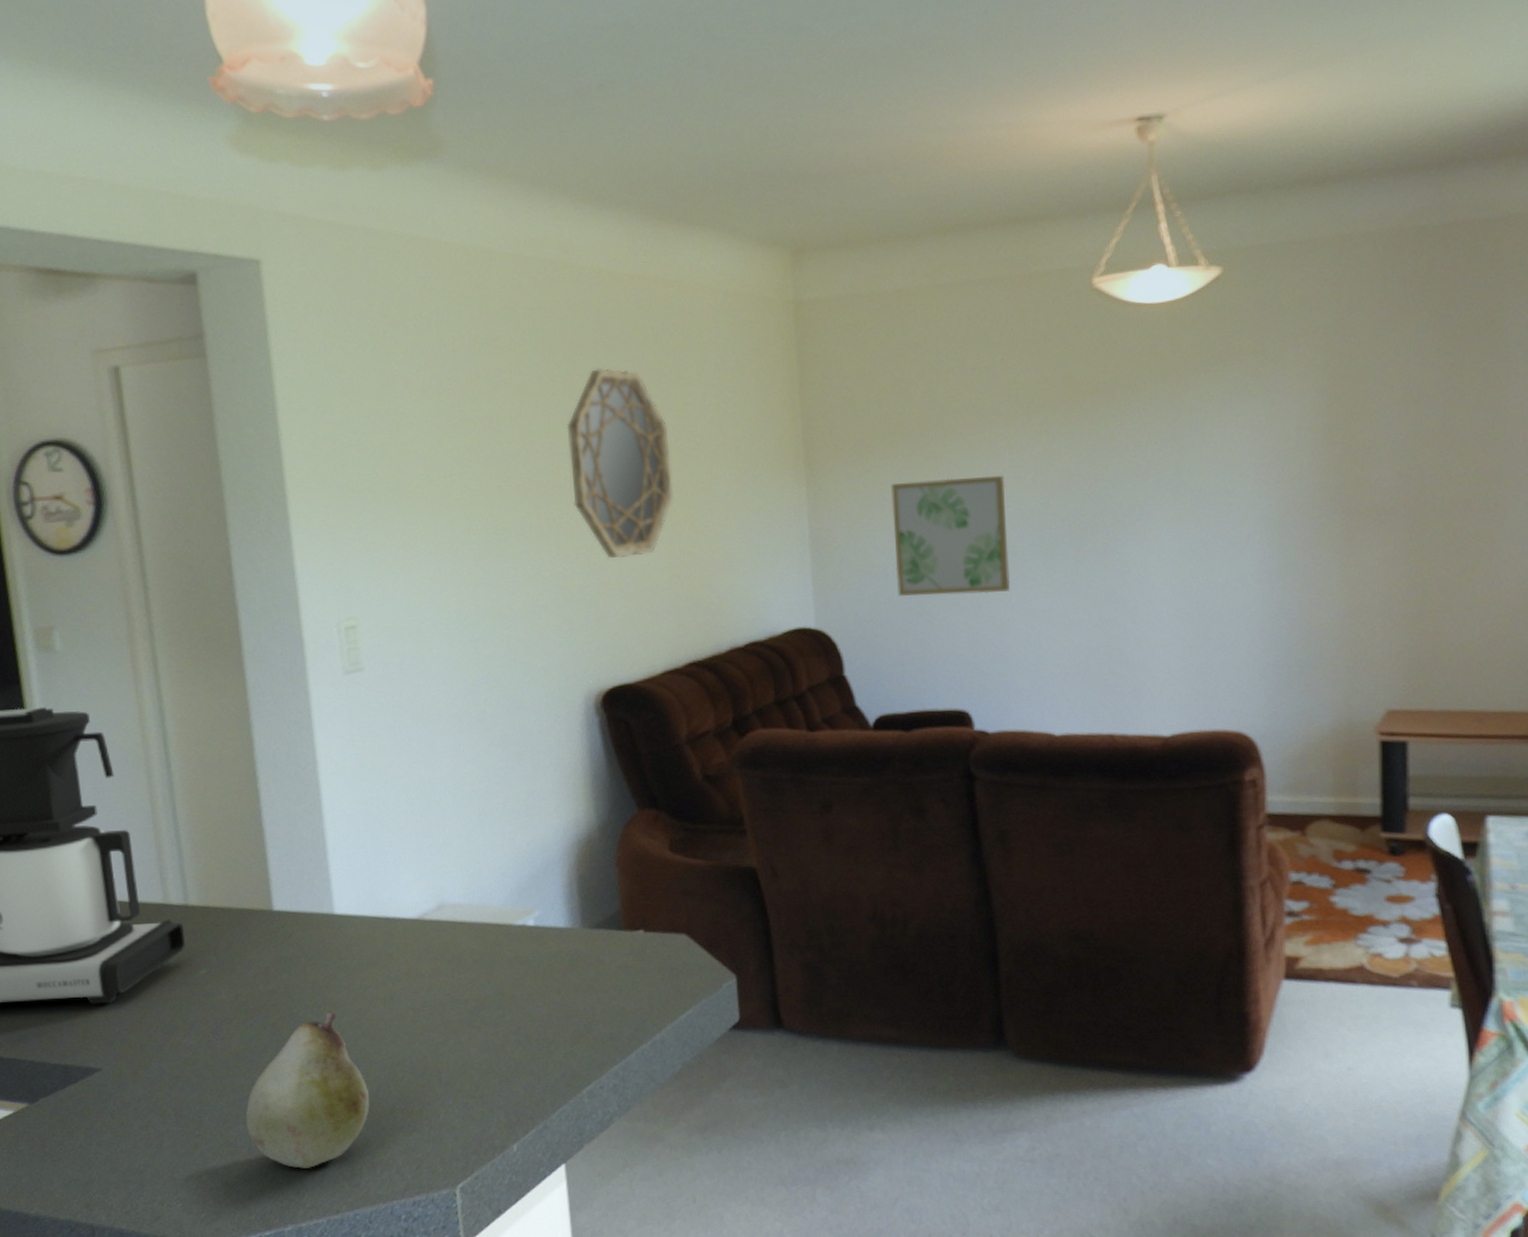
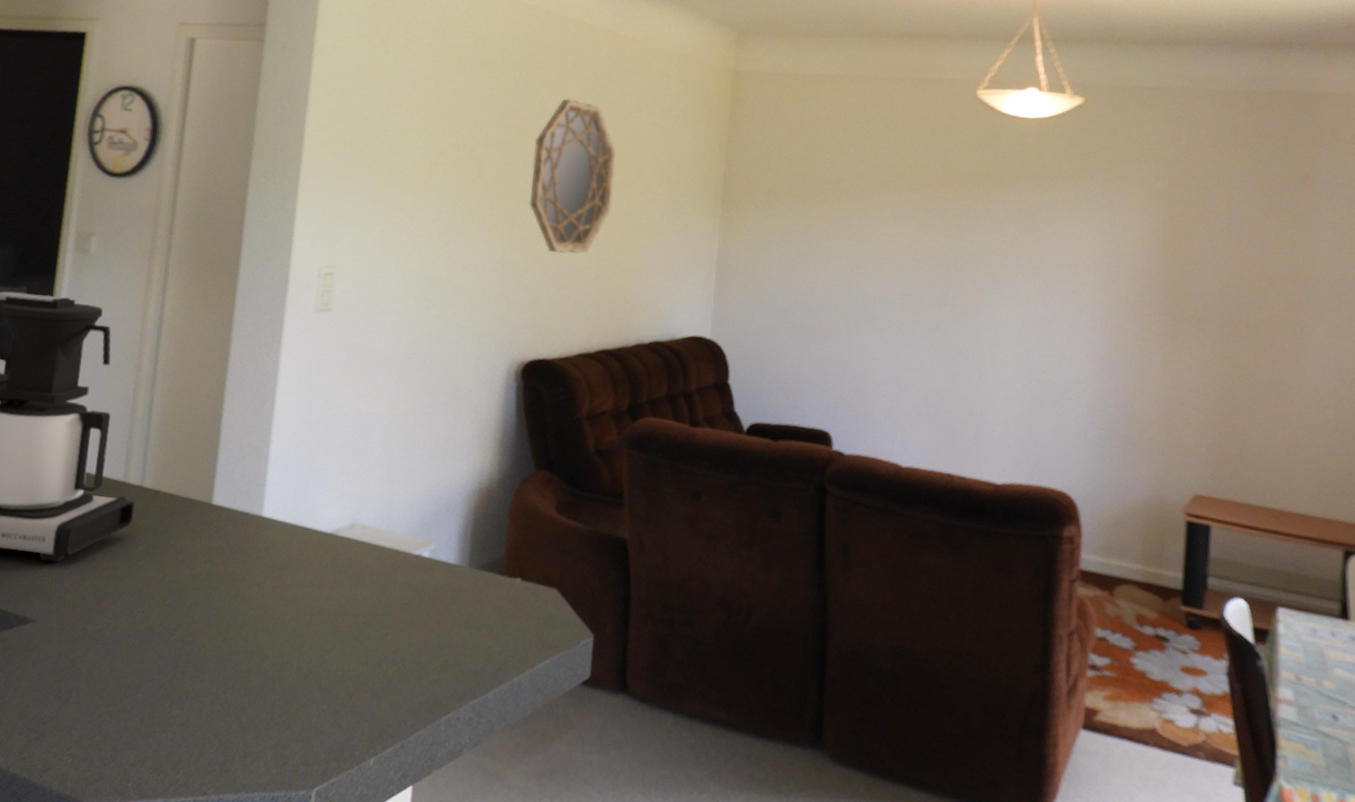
fruit: present [245,1011,370,1169] -> none [144,603,256,747]
wall art: present [891,475,1011,596] -> none [783,229,886,335]

